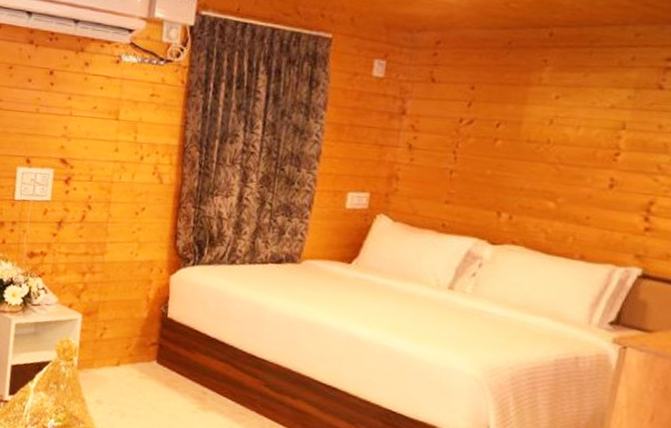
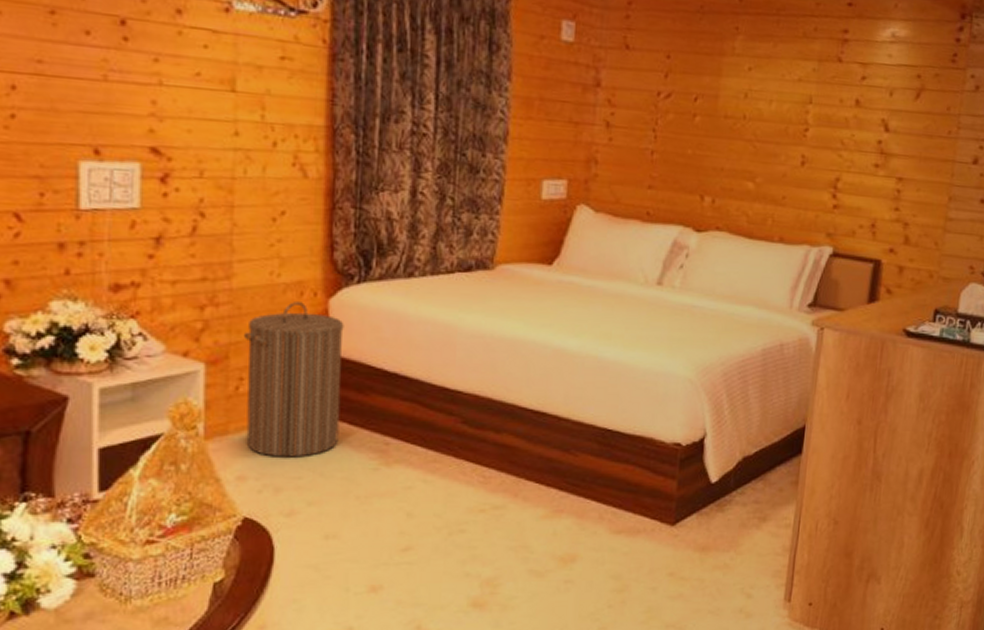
laundry hamper: none [104,275,180,394] -> present [243,302,344,458]

